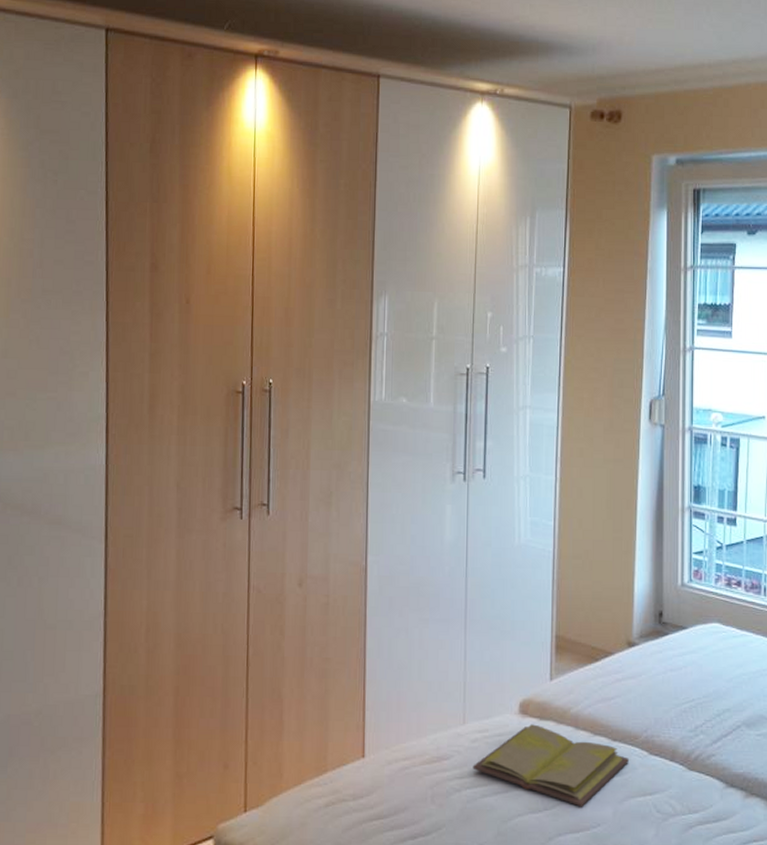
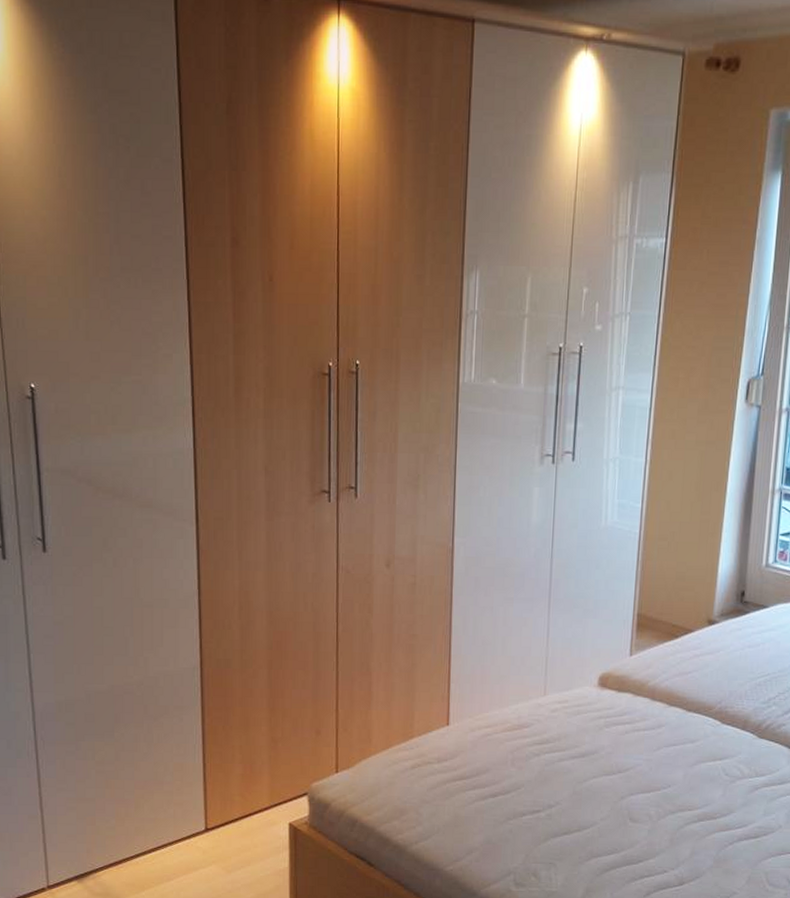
diary: present [472,724,630,807] -> none [551,696,703,770]

